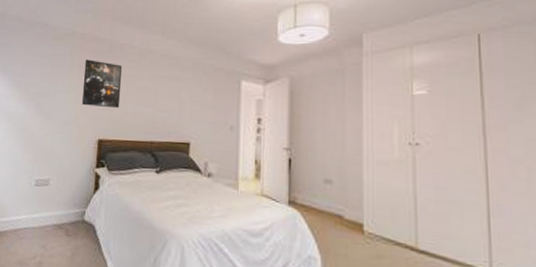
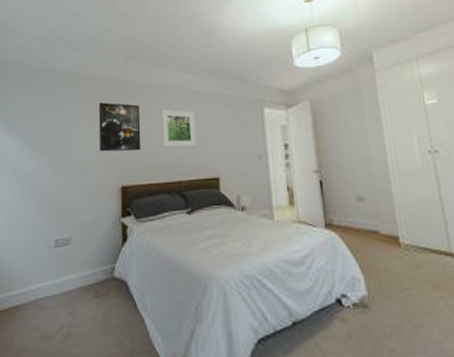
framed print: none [139,71,173,111] -> present [161,108,196,148]

